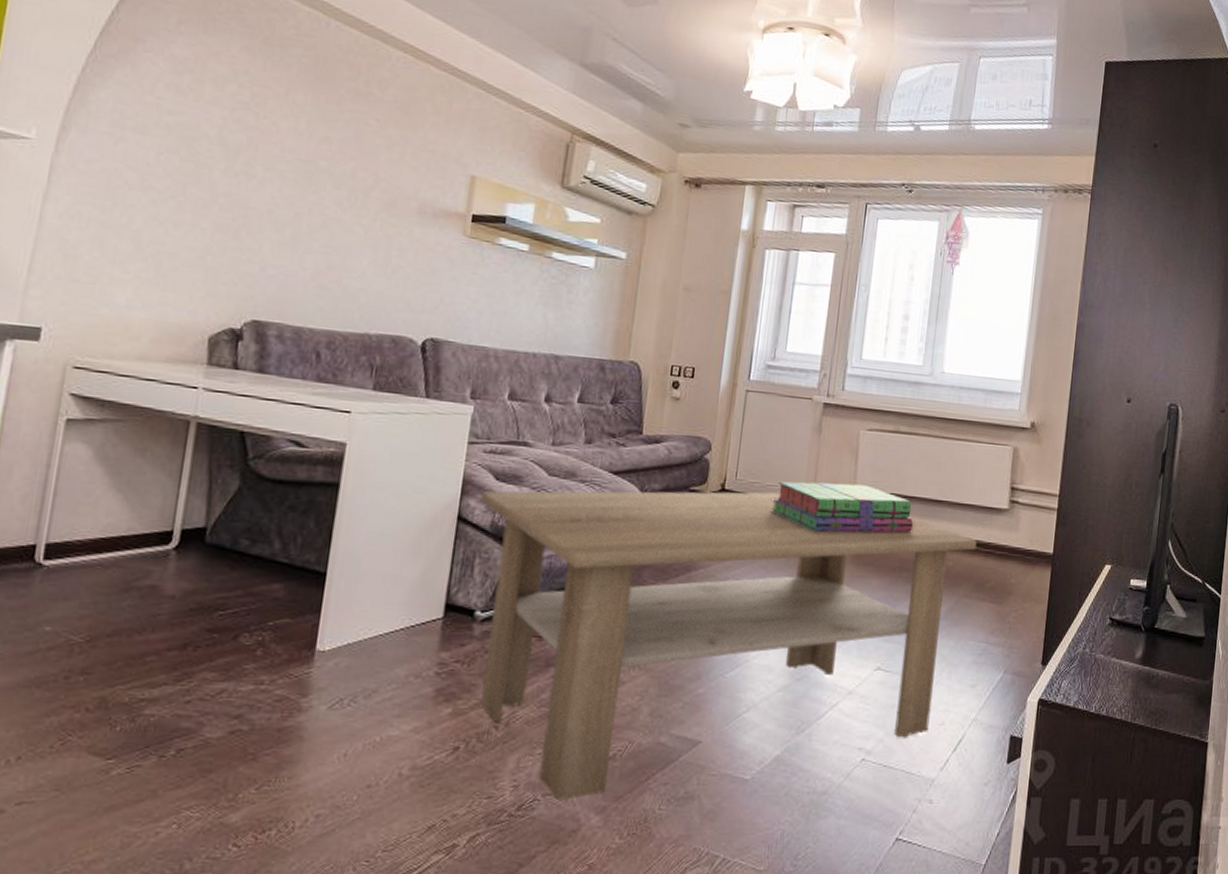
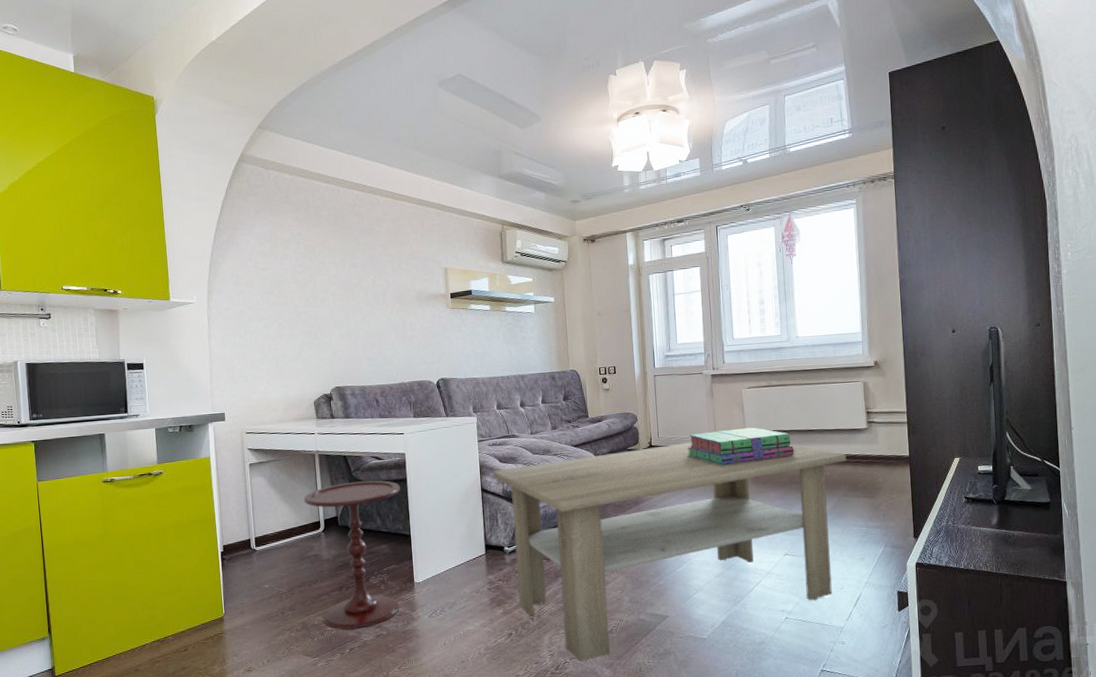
side table: none [138,475,327,717] -> present [303,480,401,630]

